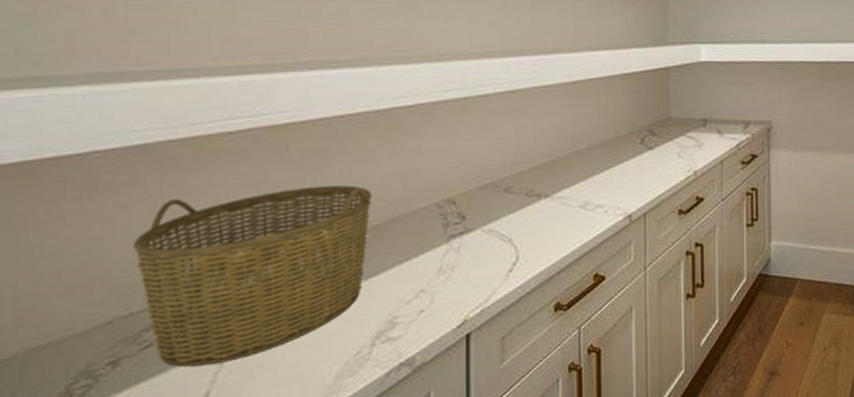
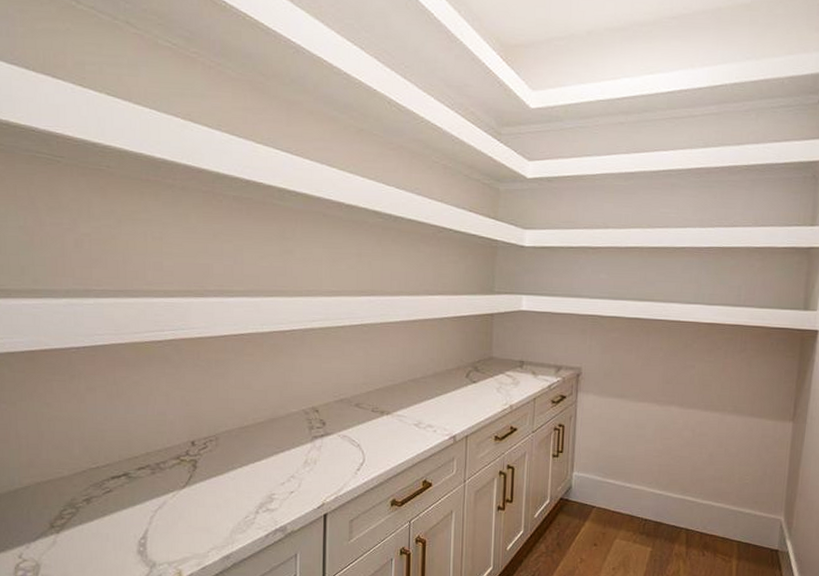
basket: present [132,185,372,367] -> none [97,387,258,510]

